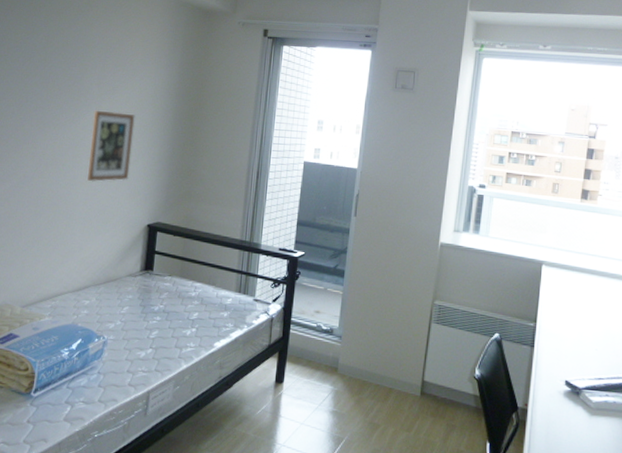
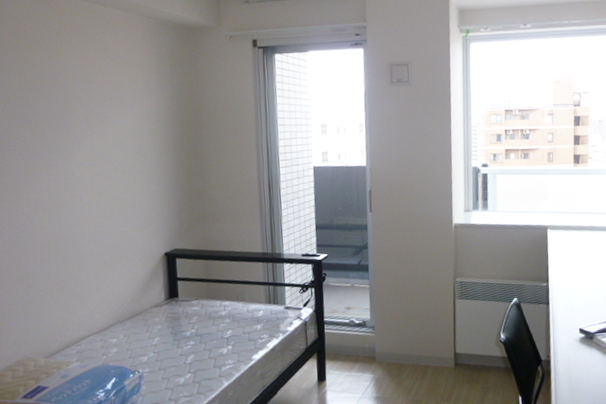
picture frame: present [87,110,135,182] -> none [87,144,137,220]

